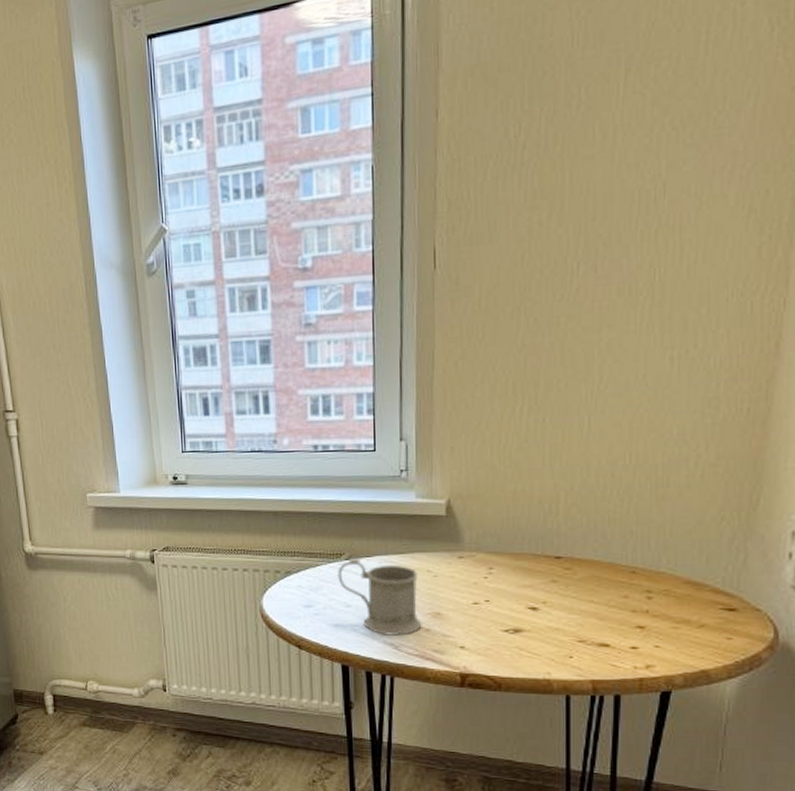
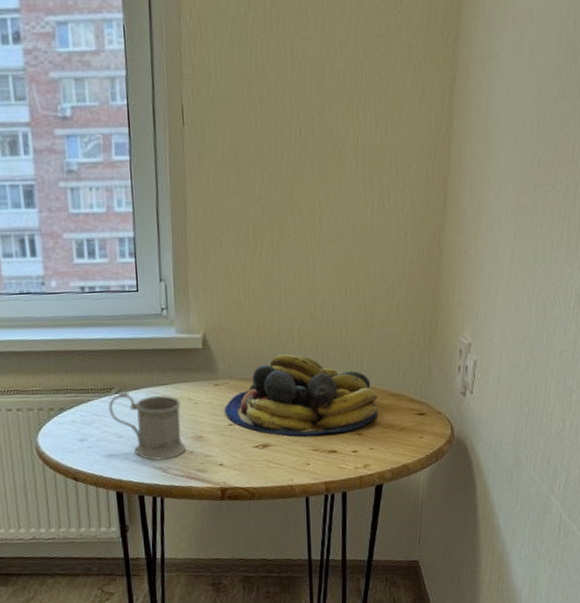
fruit bowl: none [469,527,668,626] -> present [224,354,378,438]

